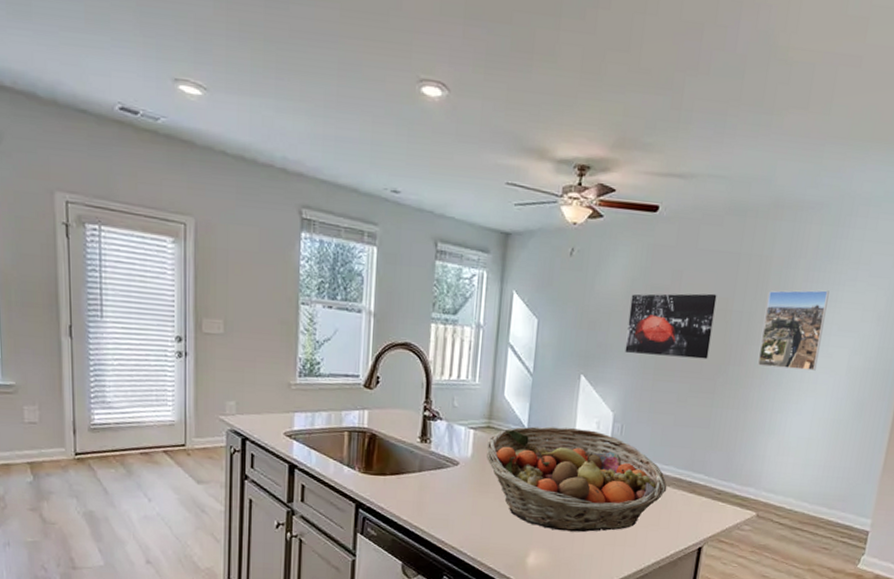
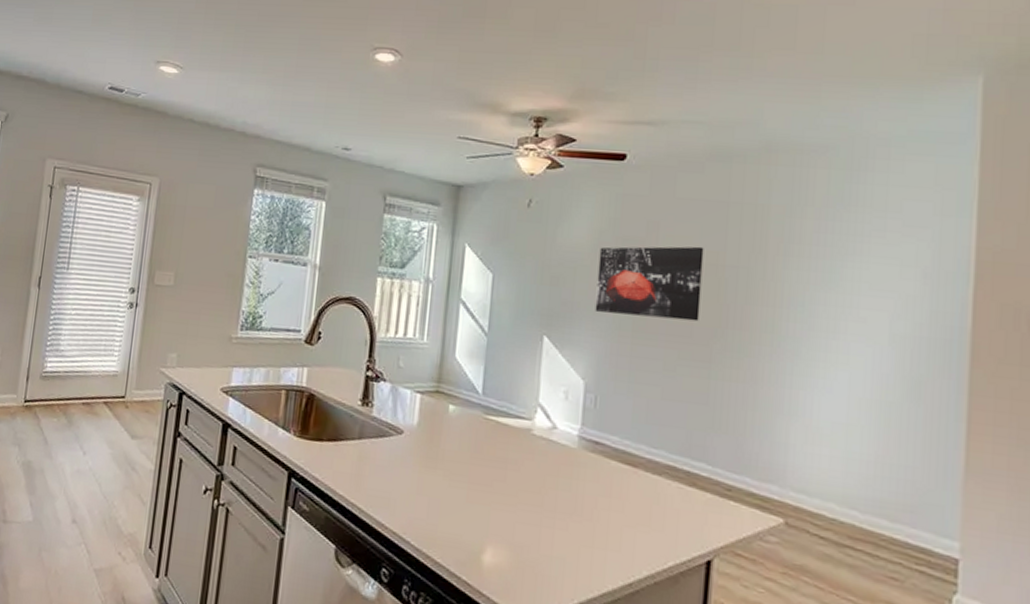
fruit basket: present [486,426,668,533] -> none [434,393,658,528]
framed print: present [757,290,830,371] -> none [764,242,851,338]

